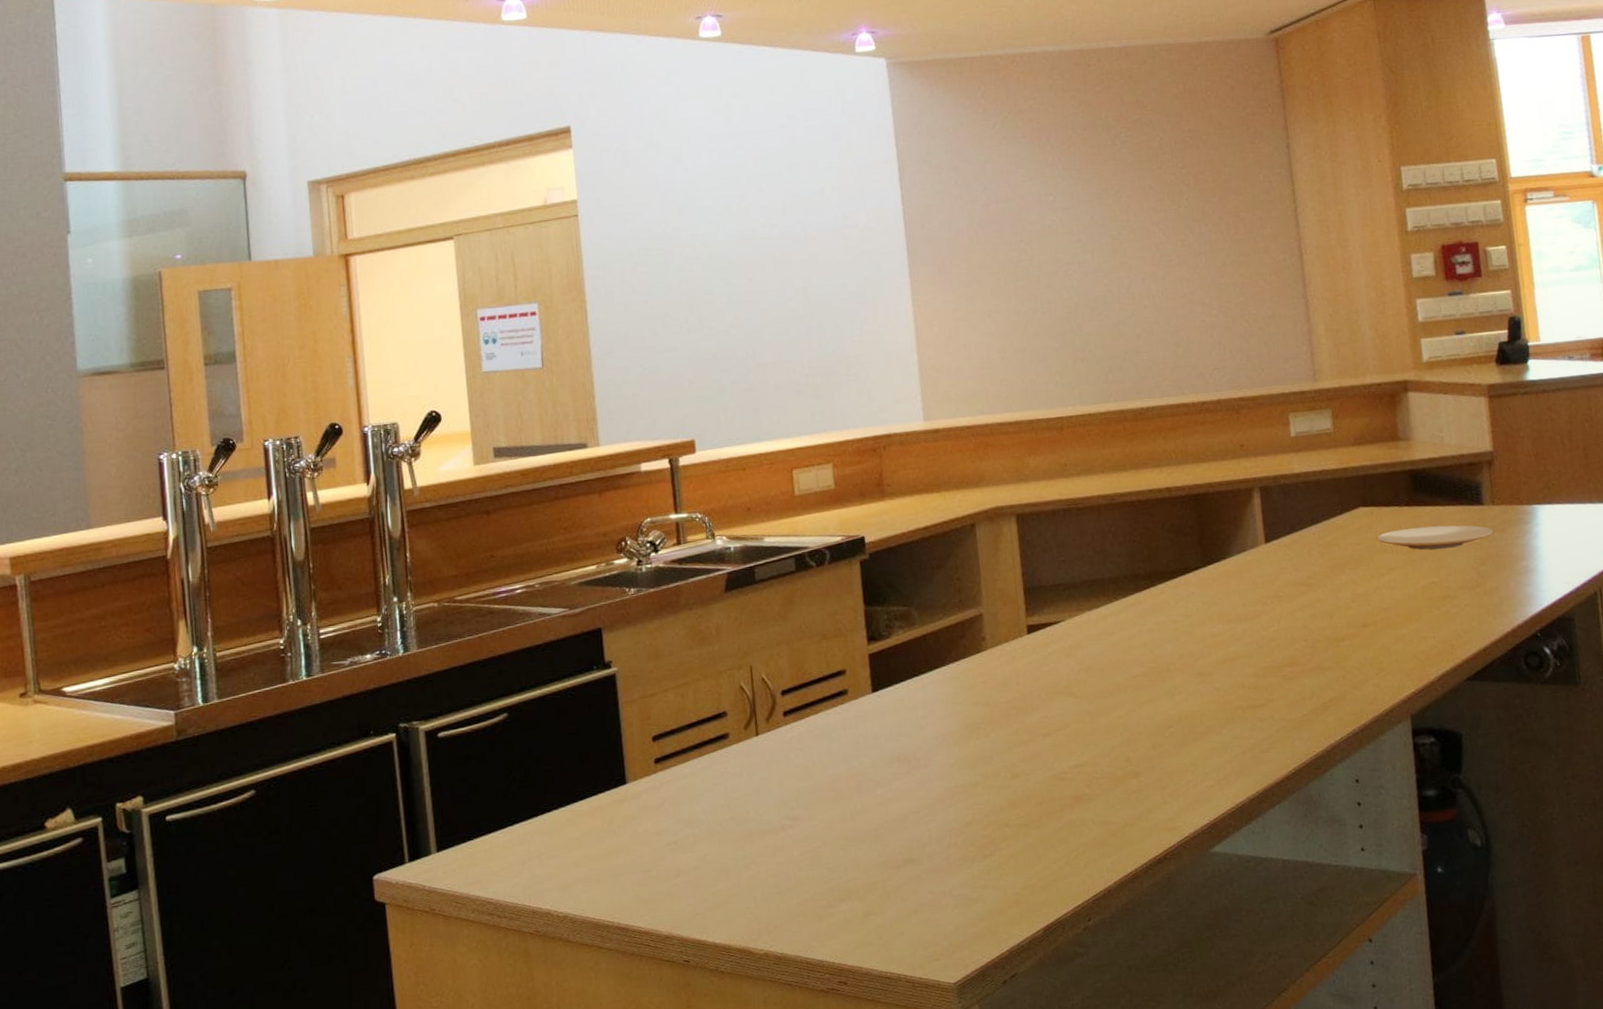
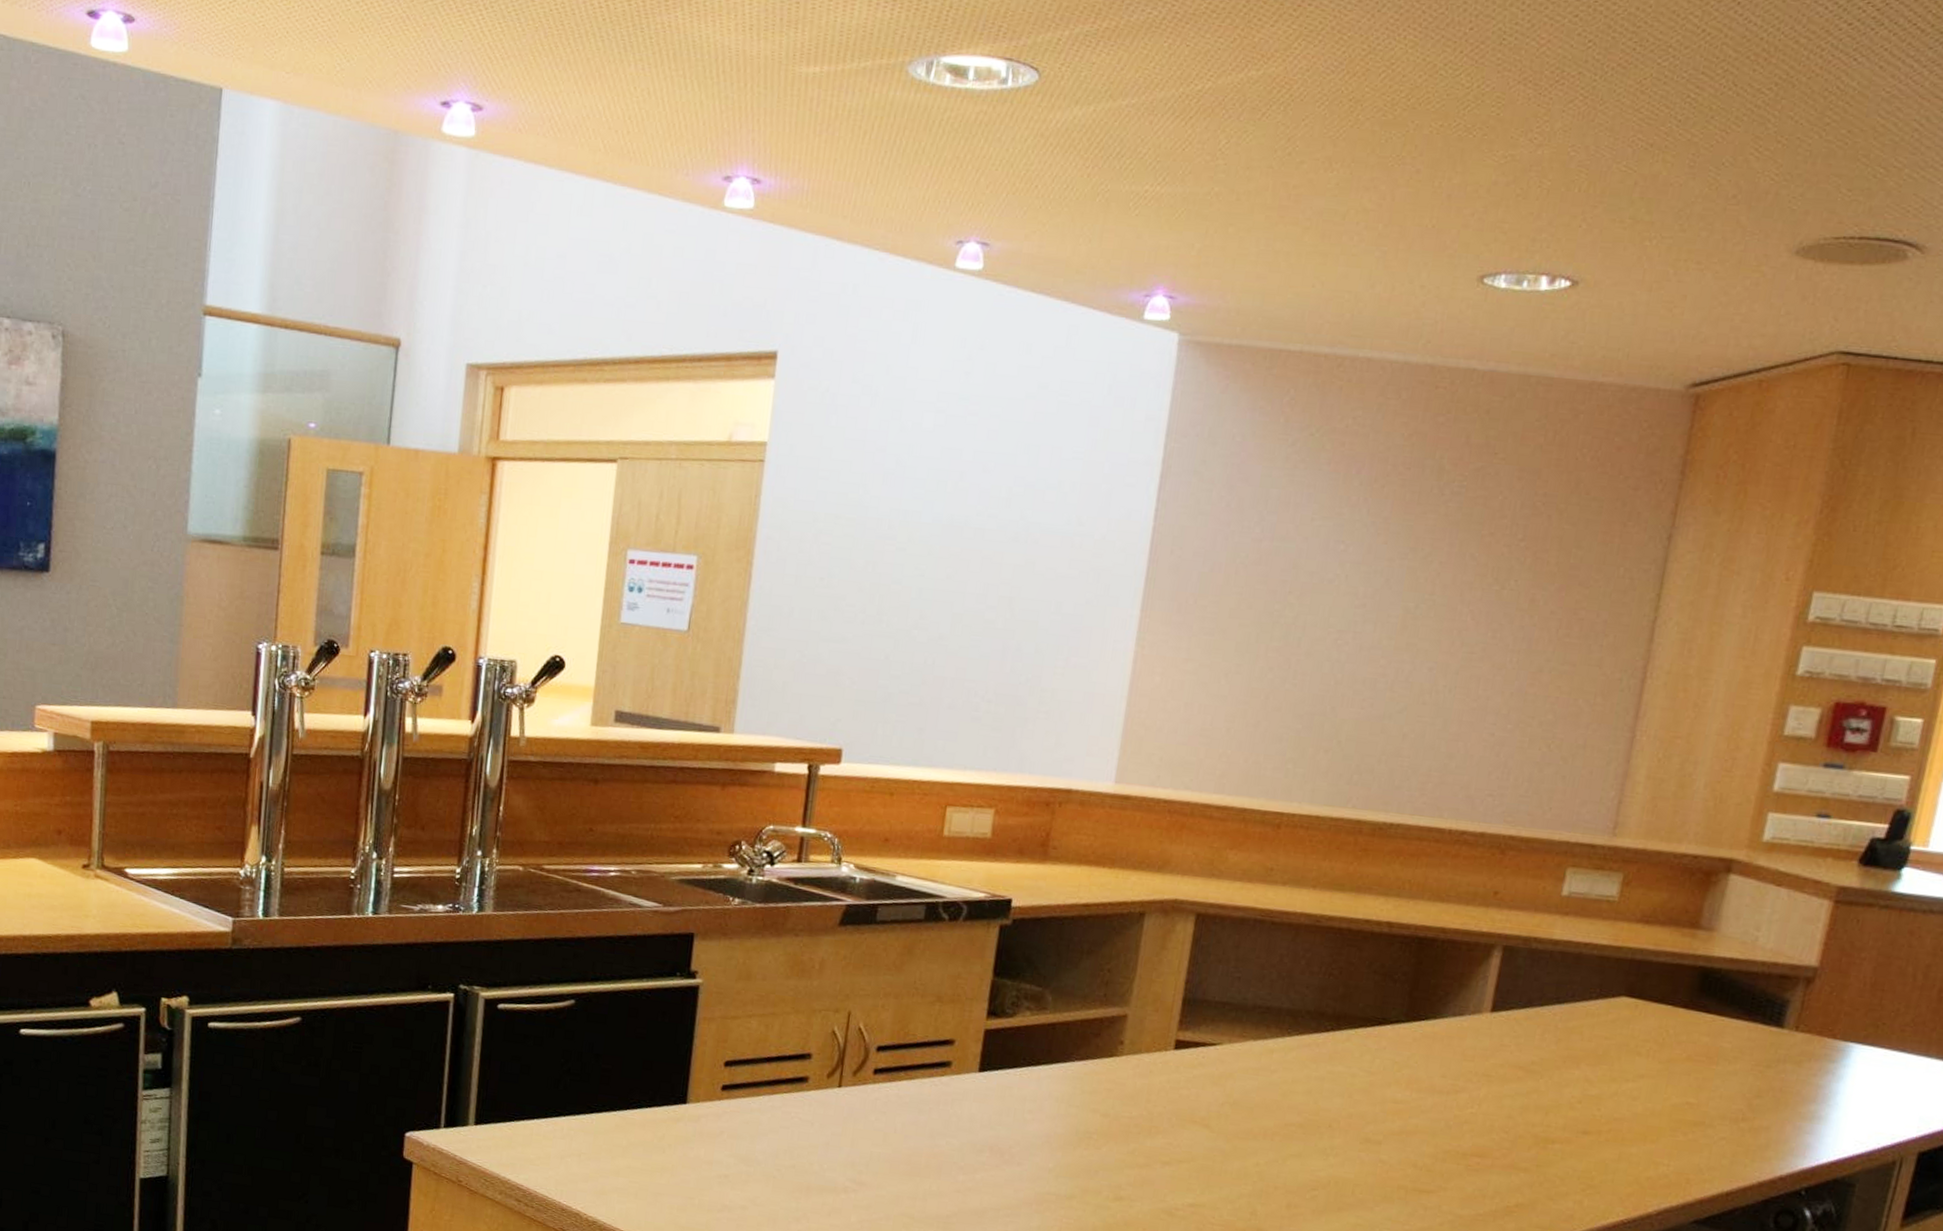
plate: present [1377,525,1493,550] -> none [1633,1032,1786,1070]

